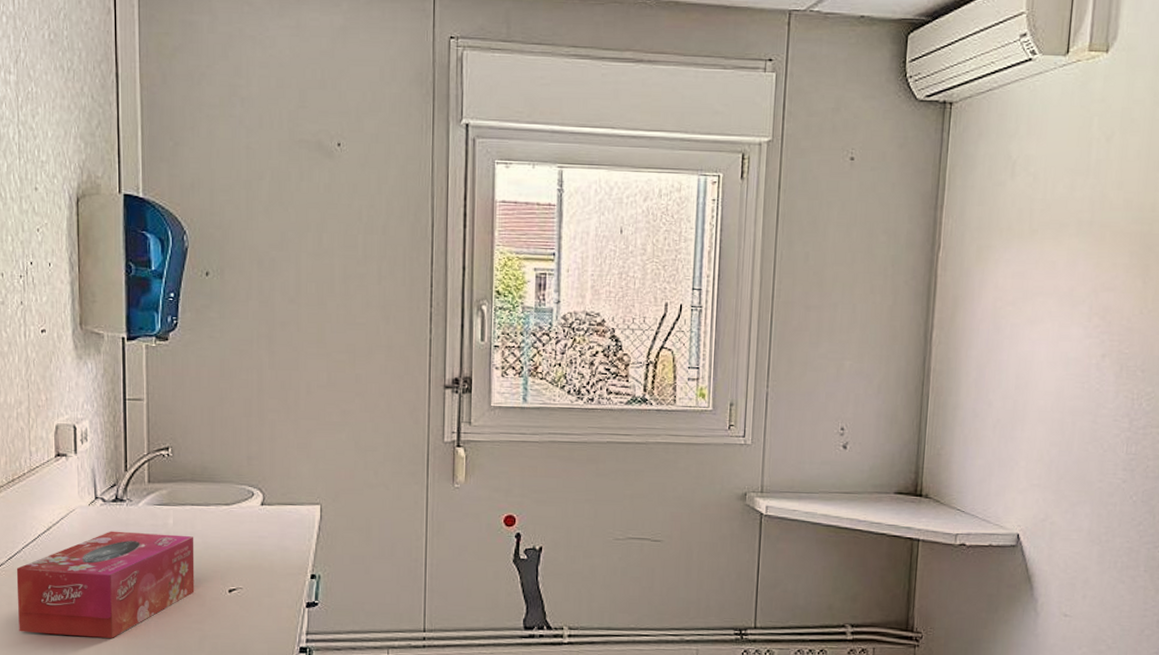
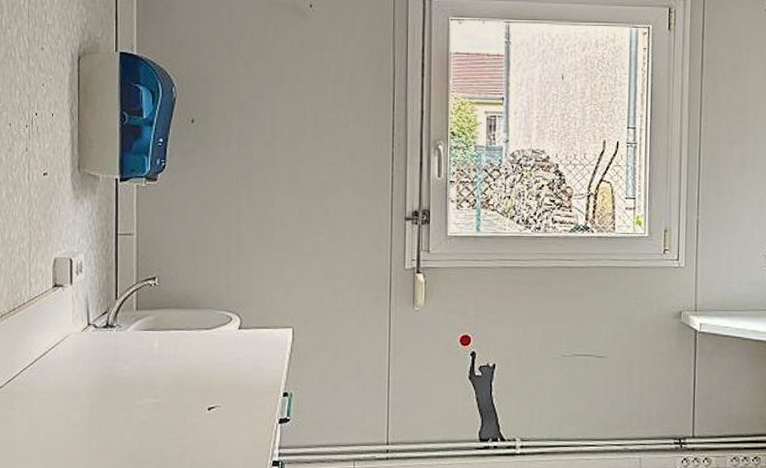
tissue box: present [16,531,195,638] -> none [14,354,177,455]

